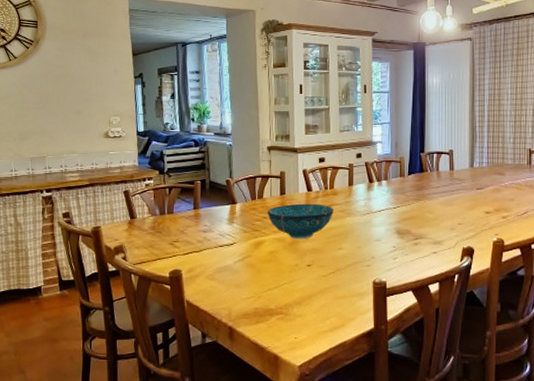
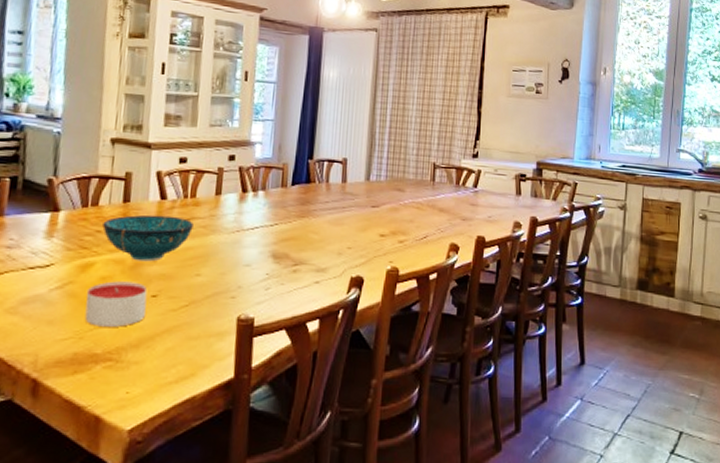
candle: none [260,255,304,289] -> present [84,281,148,327]

